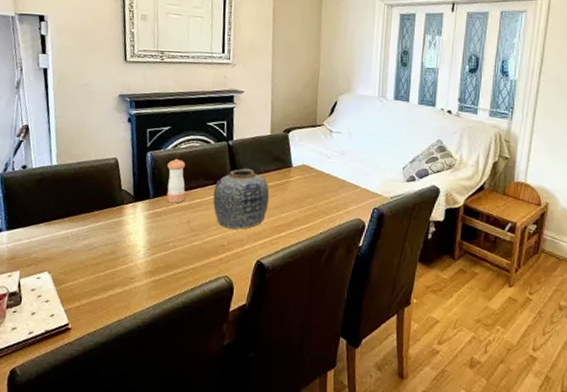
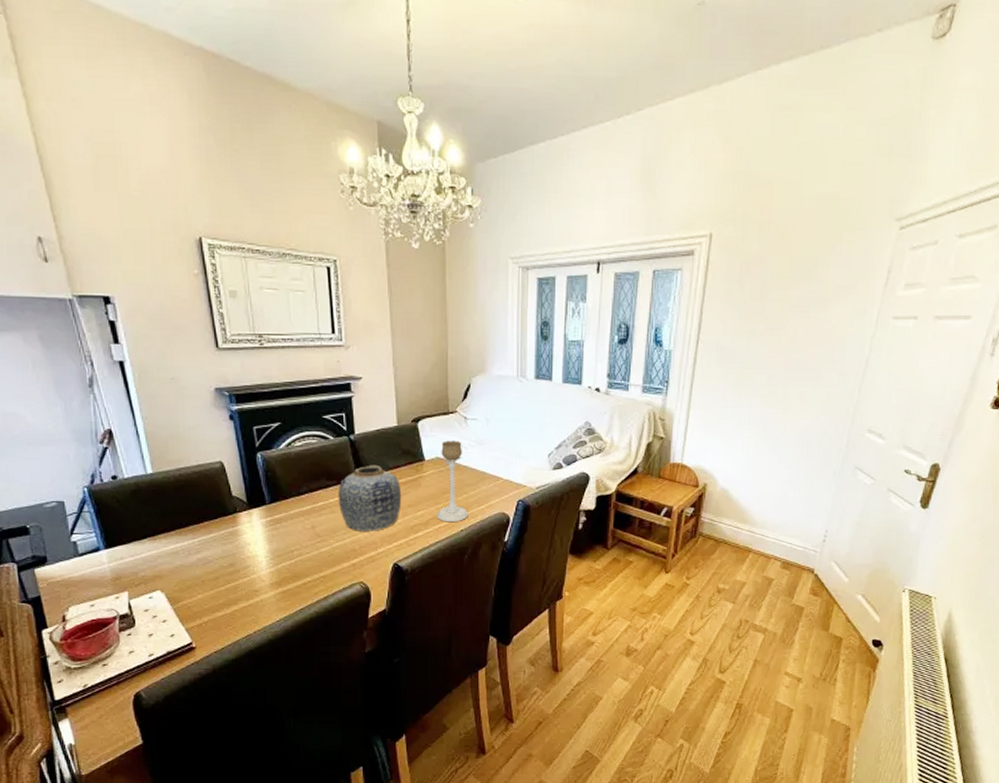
pepper shaker: present [166,158,186,203] -> none [282,458,307,508]
candle holder: none [299,150,328,226] -> present [437,440,469,523]

